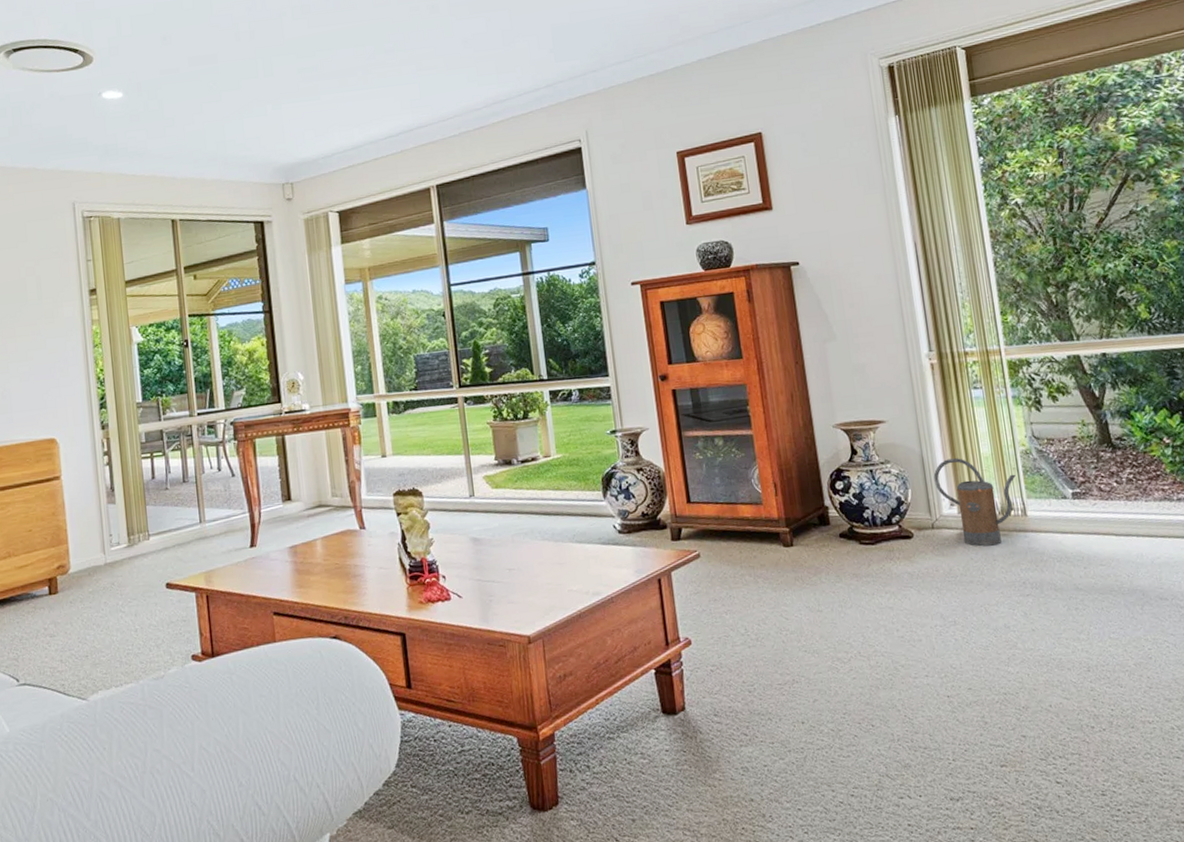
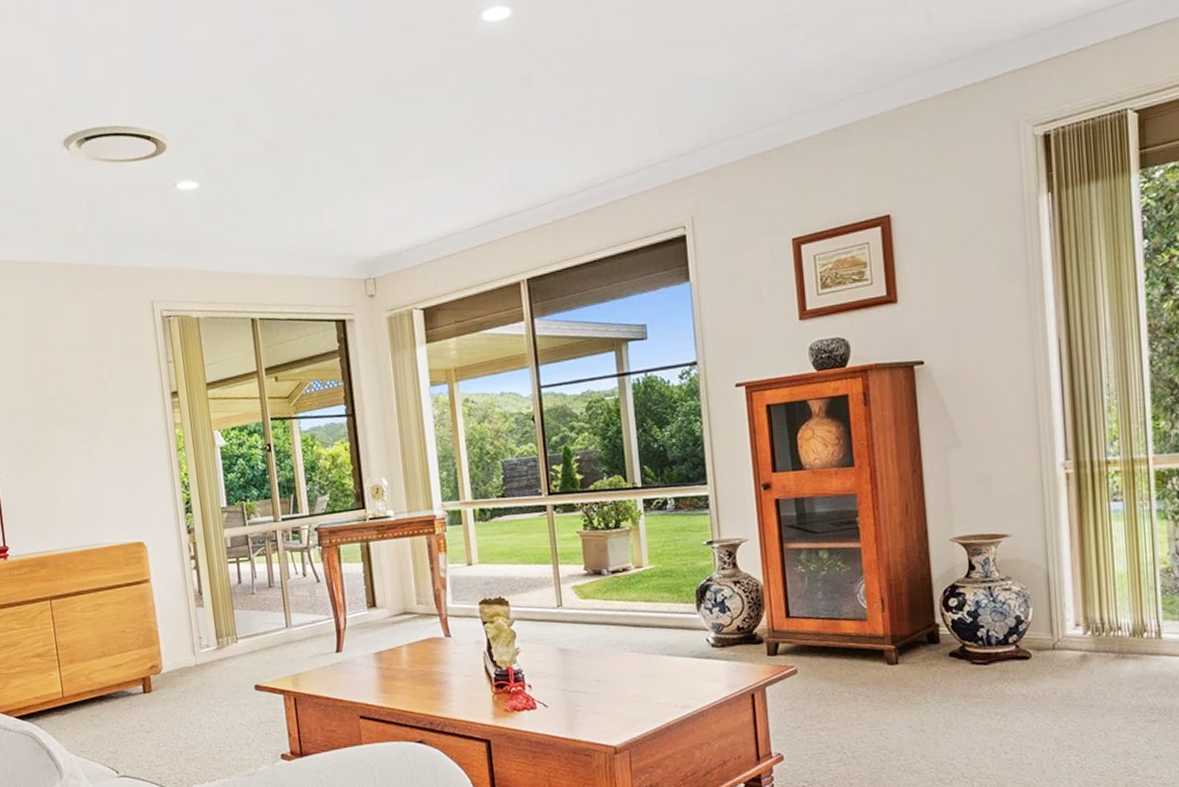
watering can: present [933,458,1017,546] -> none [1059,575,1154,669]

